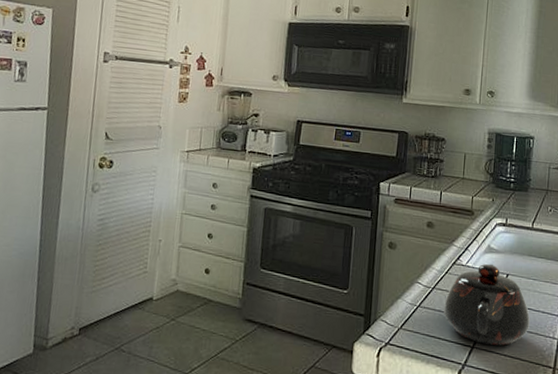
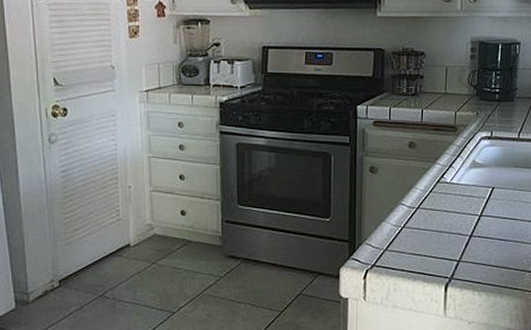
teapot: present [444,264,530,346] -> none [429,178,516,257]

